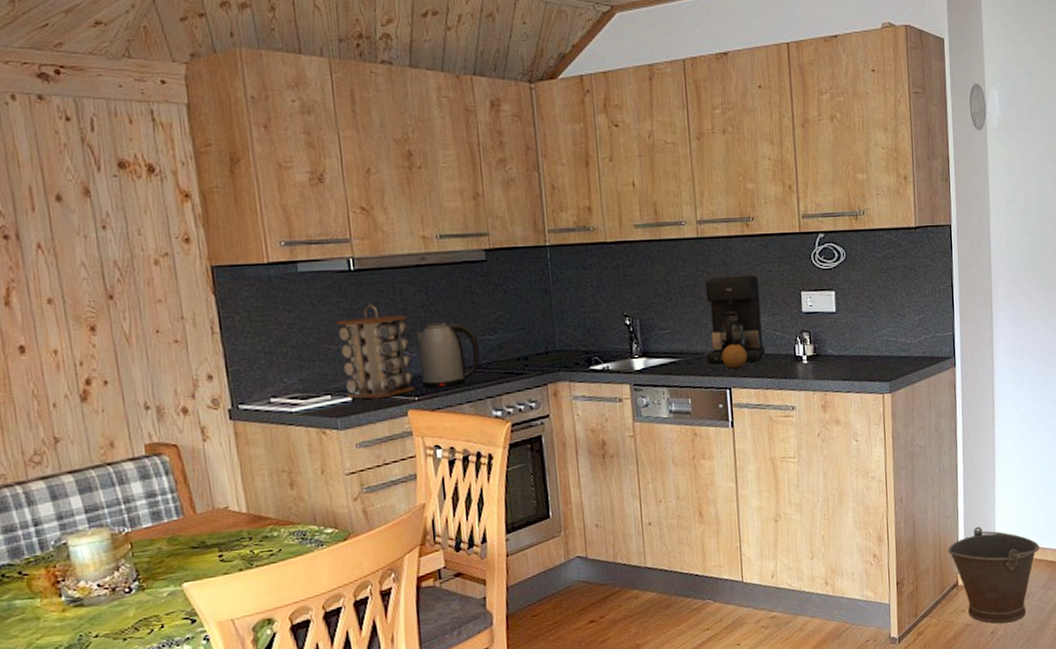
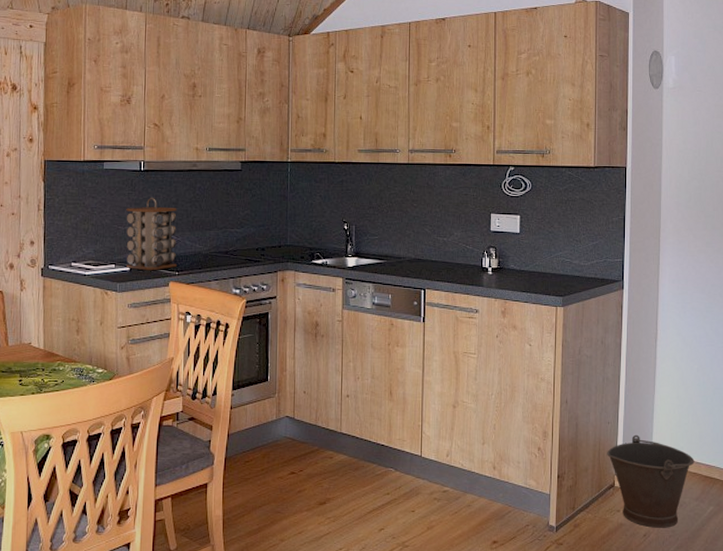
kettle: present [414,321,480,389] -> none [181,214,228,267]
coffee maker: present [706,275,765,365] -> none [407,196,456,269]
fruit: present [721,343,747,369] -> none [419,252,441,273]

